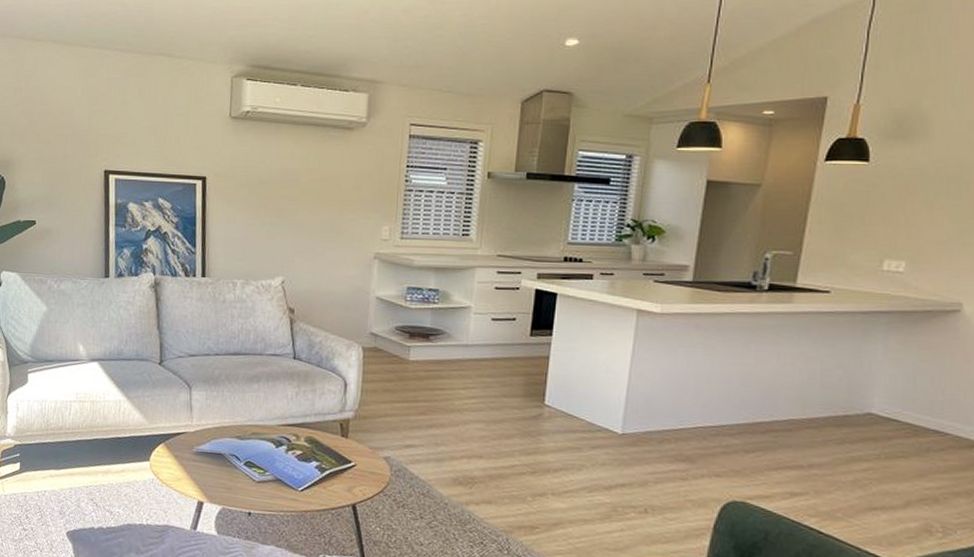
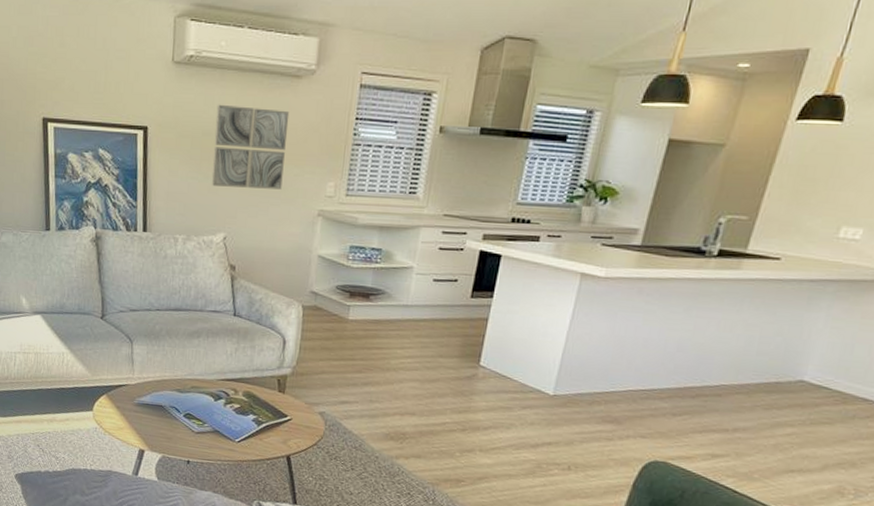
wall art: none [268,155,343,234] -> present [211,104,290,190]

